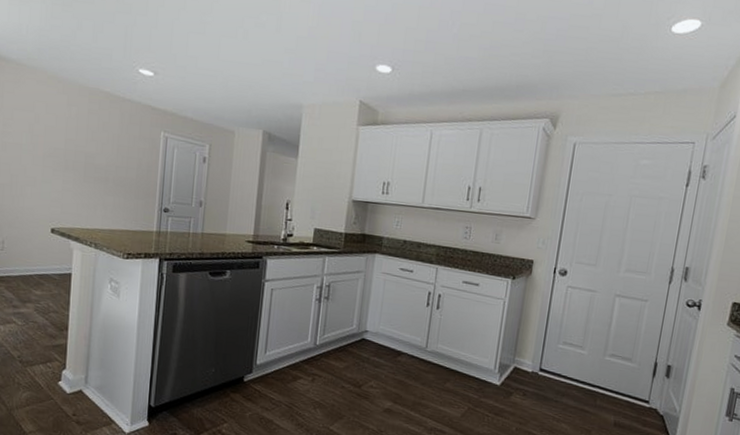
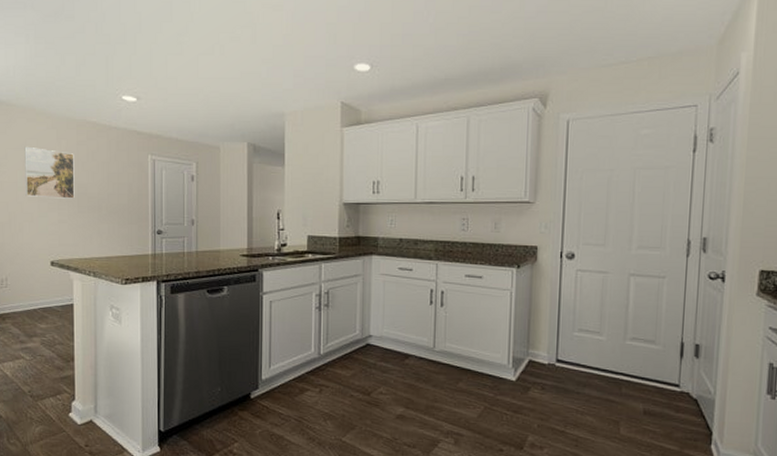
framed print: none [30,108,84,168] -> present [24,146,75,199]

